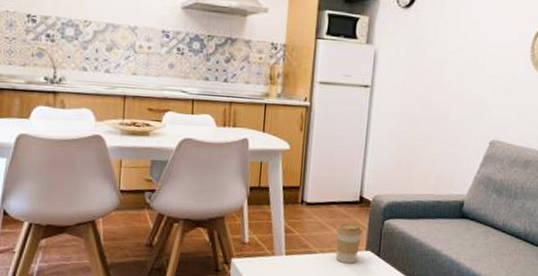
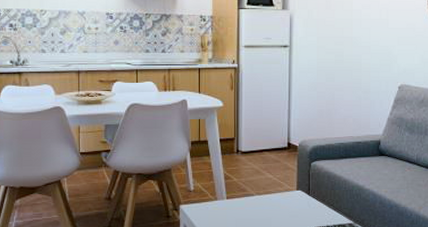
coffee cup: present [335,223,363,264] -> none [269,167,293,203]

